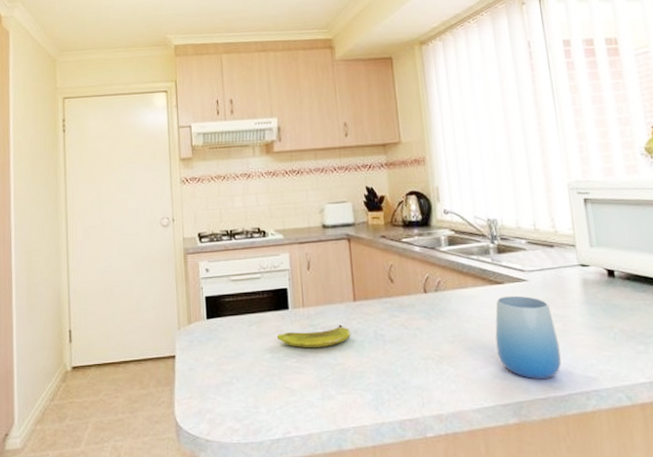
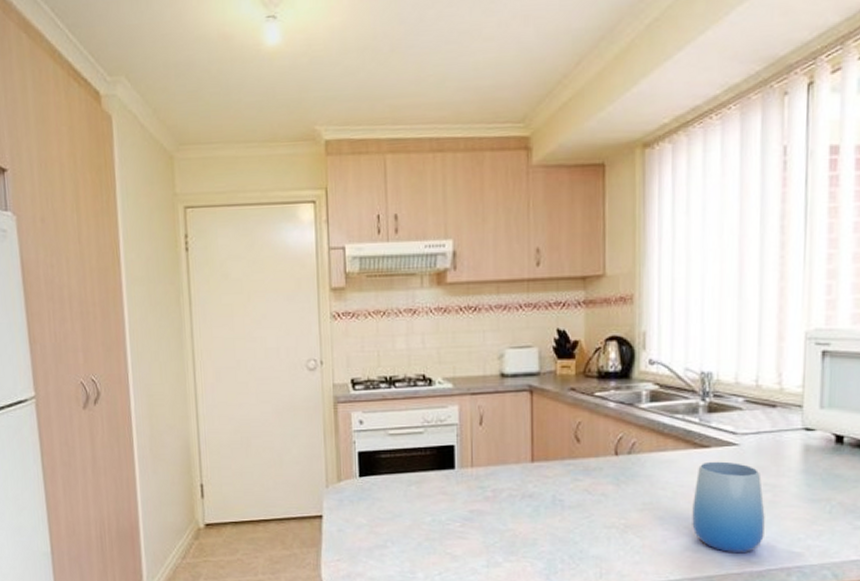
banana: present [276,325,352,349] -> none [439,487,526,512]

